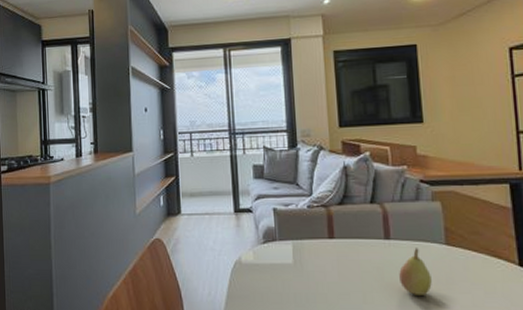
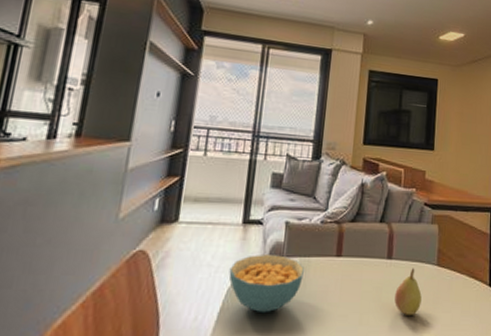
cereal bowl: none [230,239,300,291] -> present [229,255,305,314]

